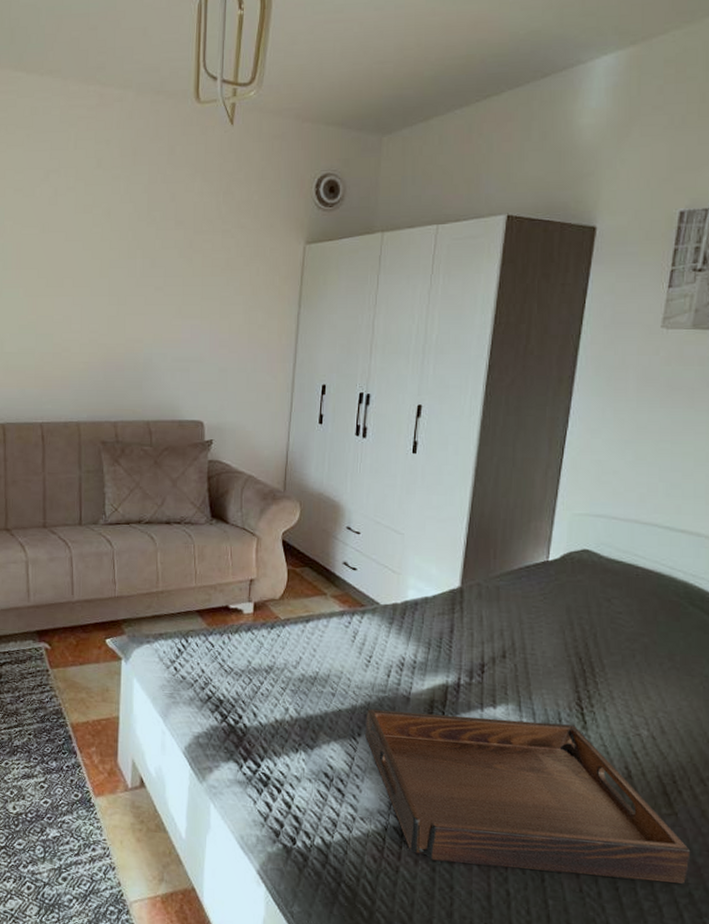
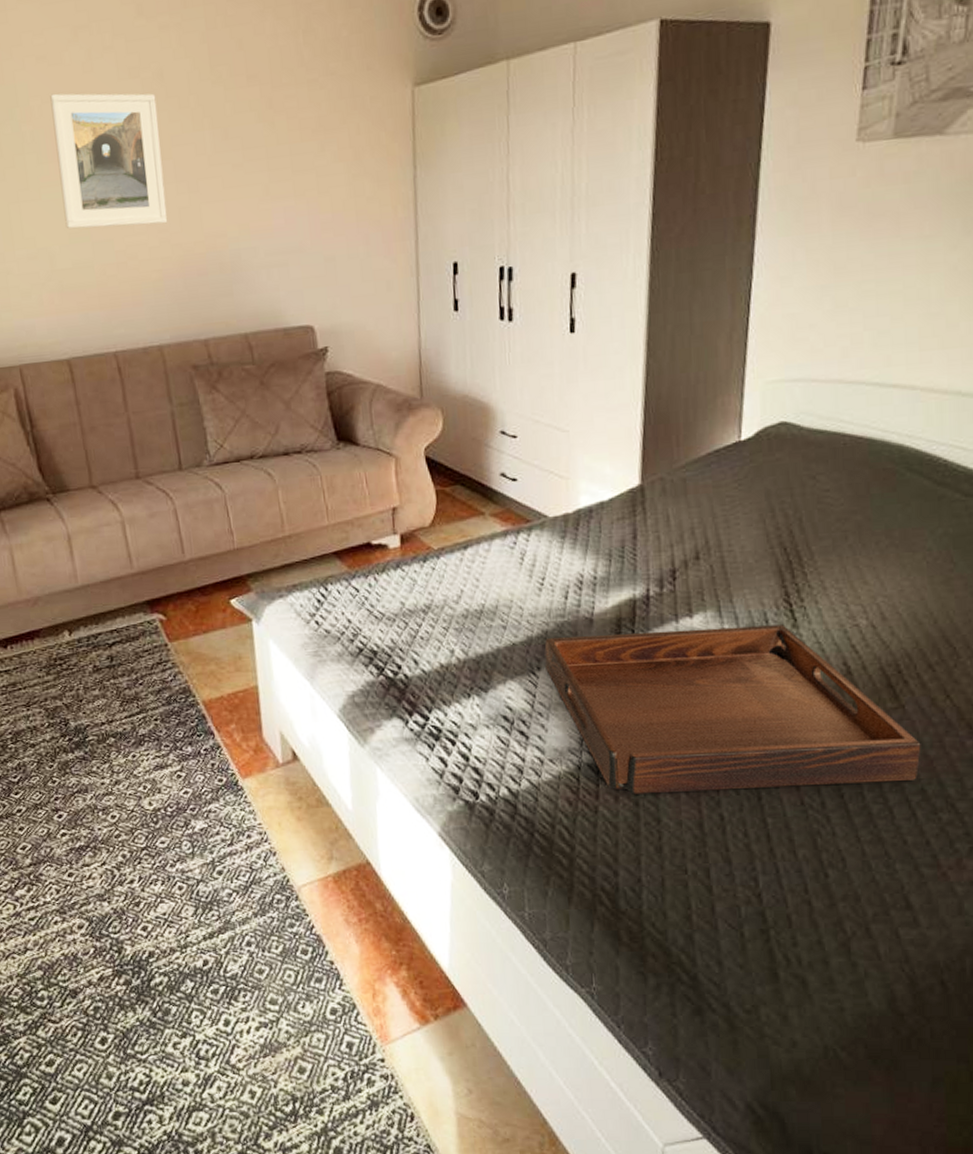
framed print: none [17,218,102,327] -> present [50,93,168,229]

